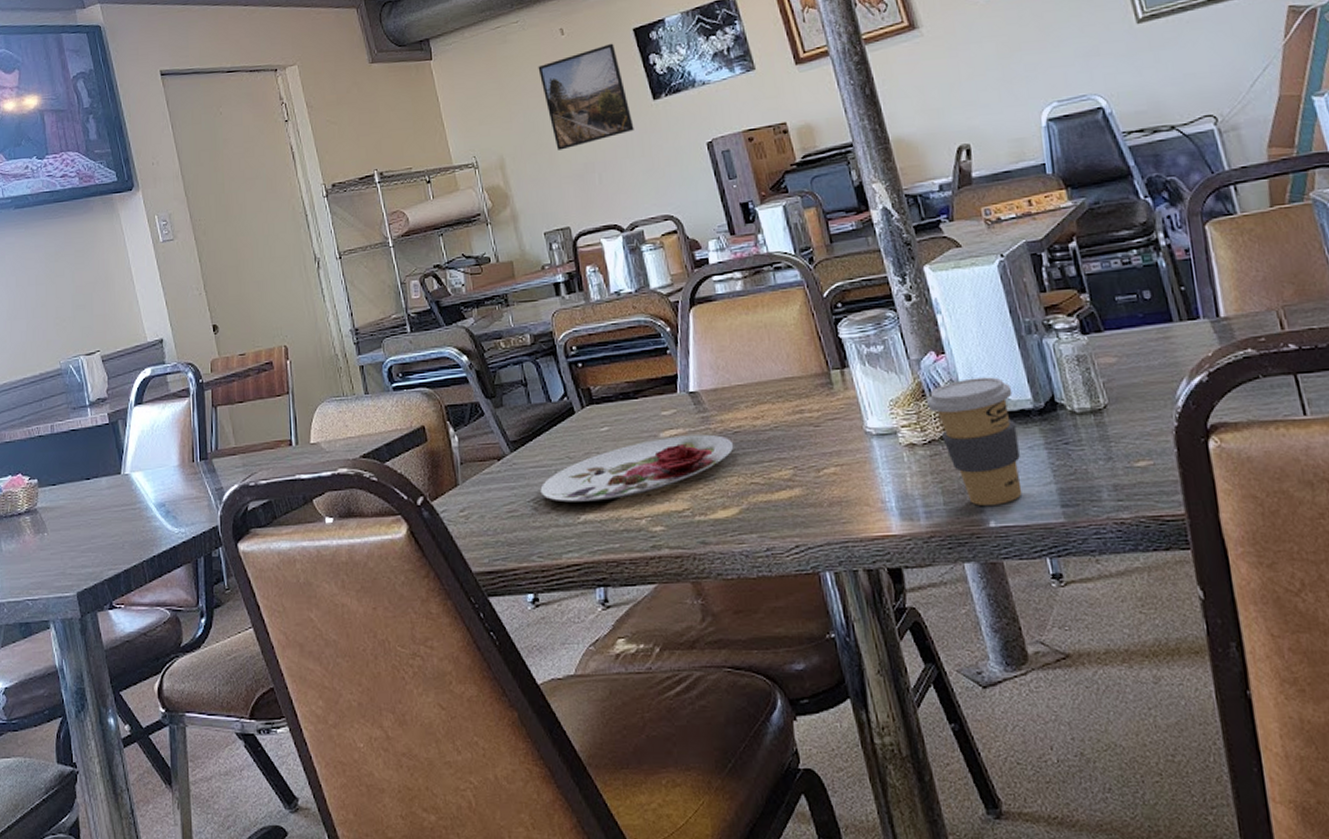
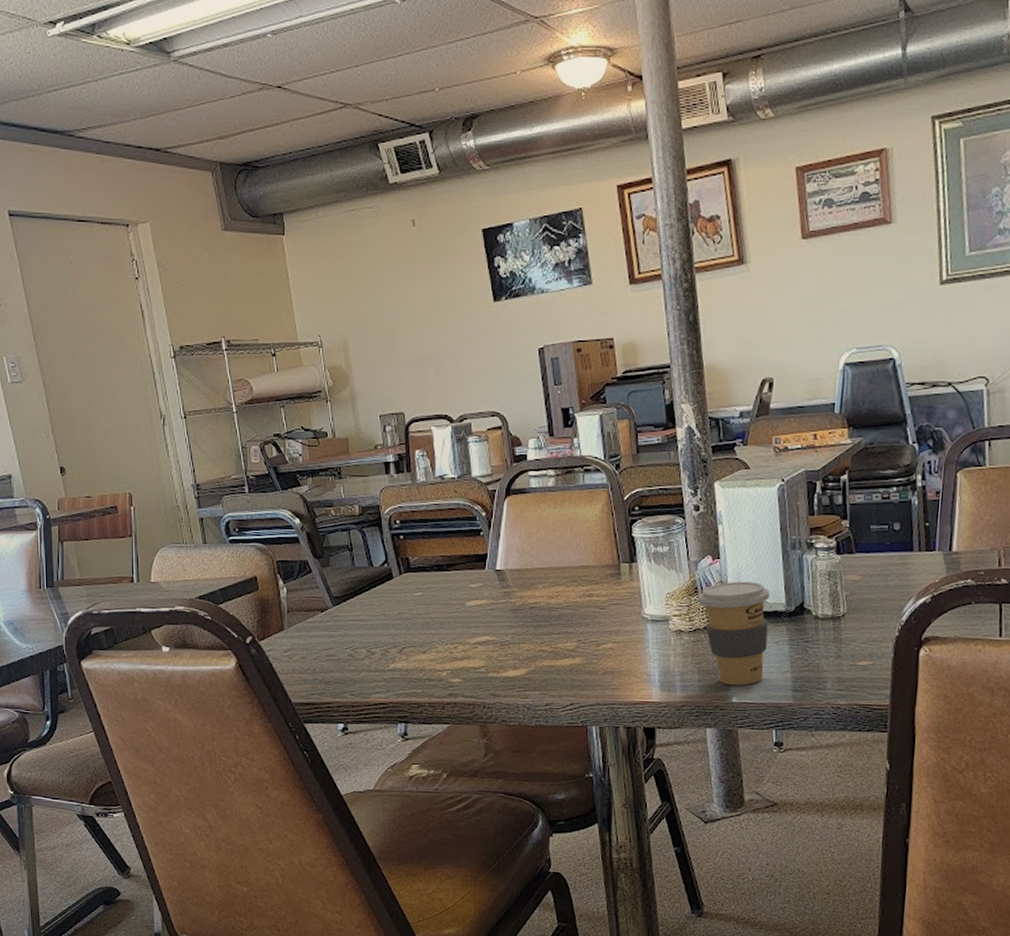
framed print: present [538,43,634,150] -> none [387,241,473,339]
plate: present [540,434,734,503] -> none [357,605,529,654]

